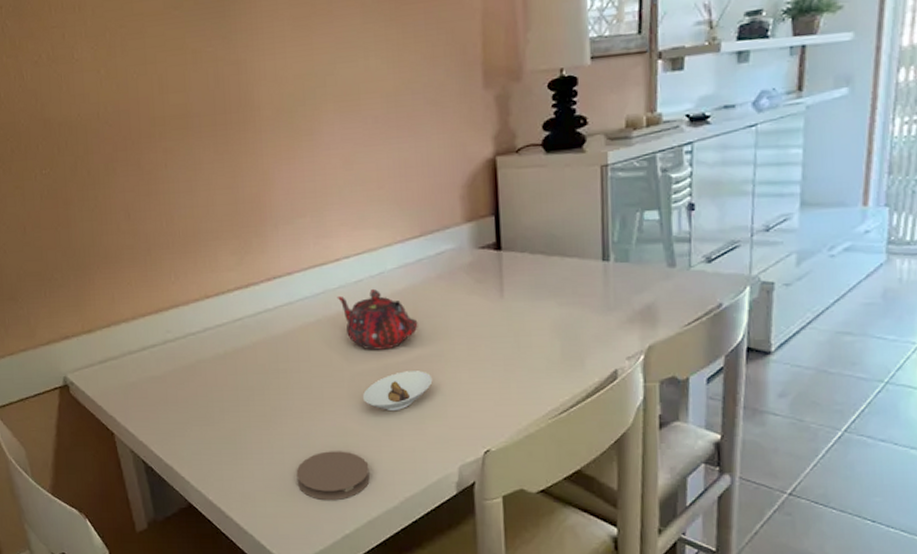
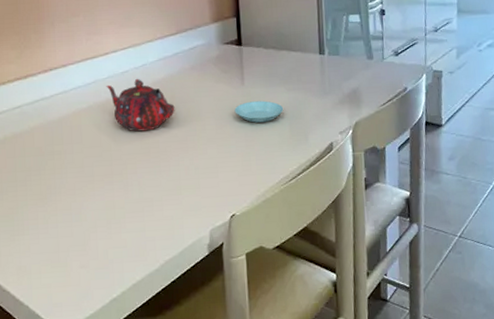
coaster: present [296,451,370,500] -> none [69,222,135,268]
saucer: present [363,371,433,412] -> none [129,148,188,185]
saucer: none [491,317,554,343] -> present [234,100,284,123]

